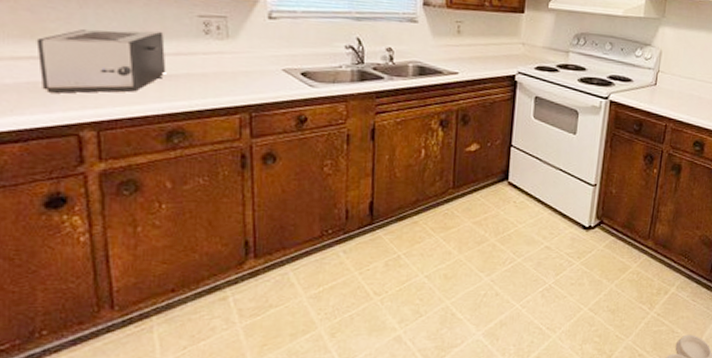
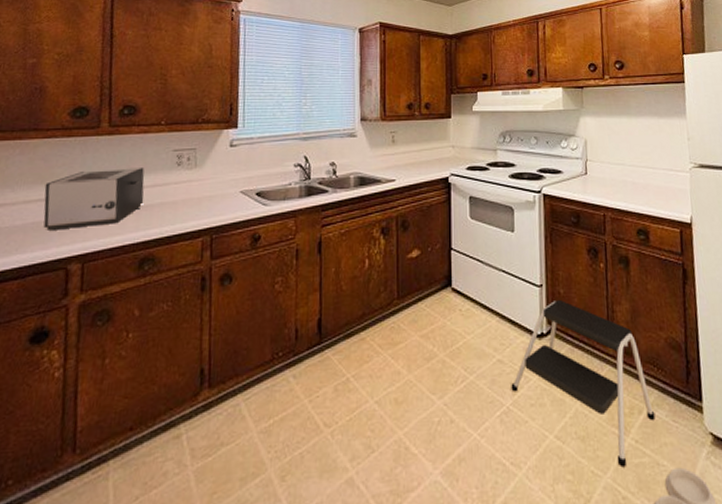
step stool: none [555,198,679,333] -> present [511,299,656,468]

